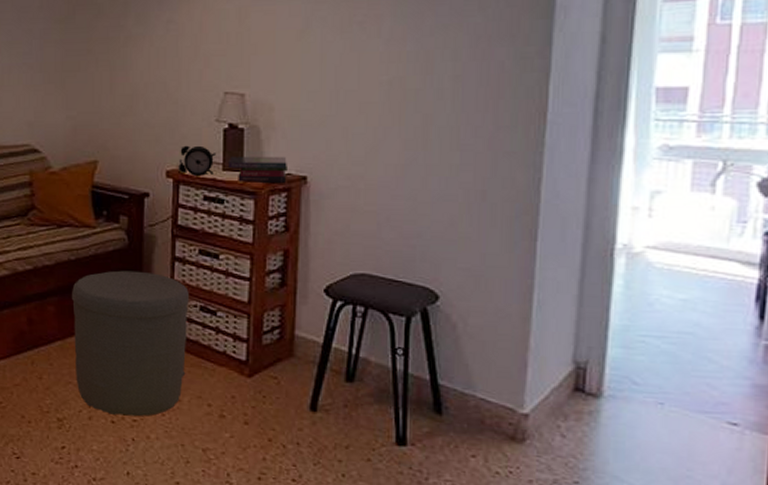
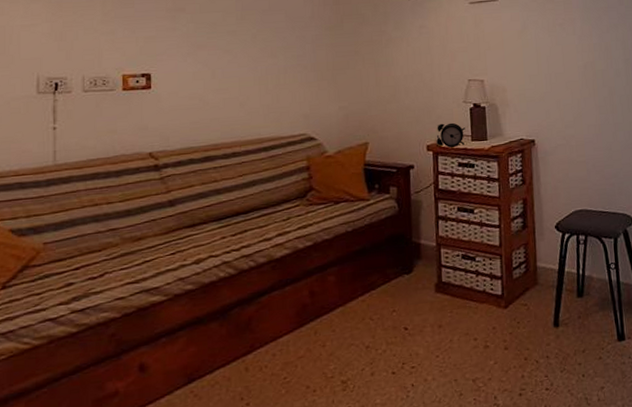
woven basket: present [71,270,189,417] -> none [349,232,454,366]
books: present [229,156,287,184] -> none [476,126,520,149]

